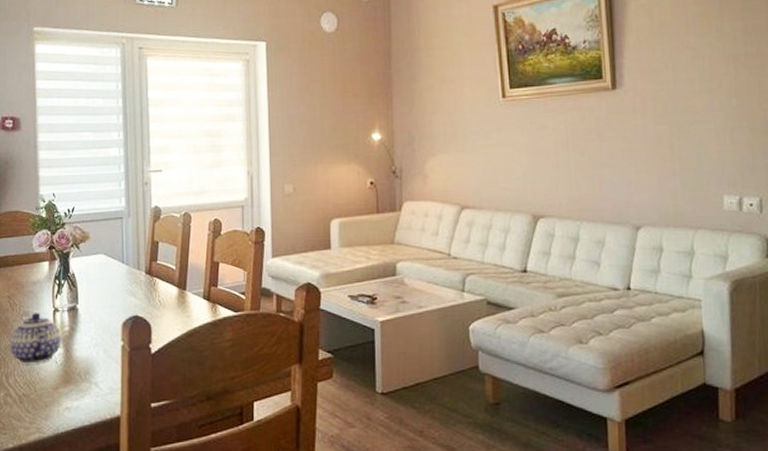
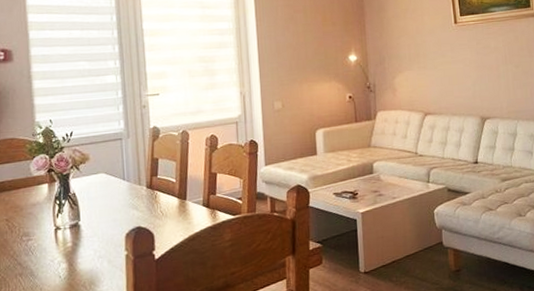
teapot: present [10,313,61,364] -> none [10,232,64,282]

